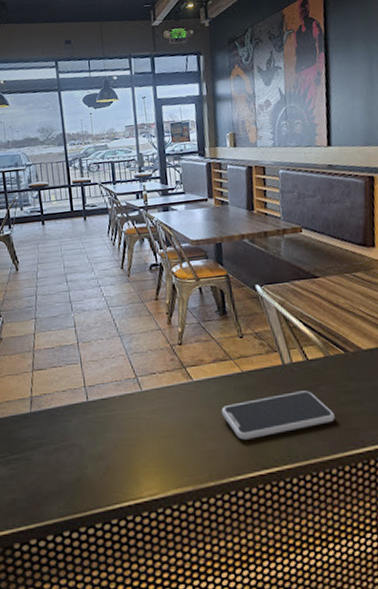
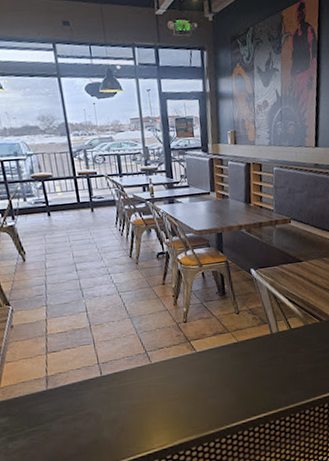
smartphone: present [221,390,335,440] -> none [220,353,310,396]

